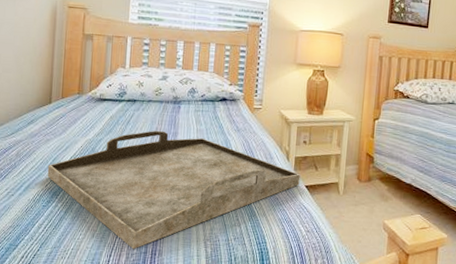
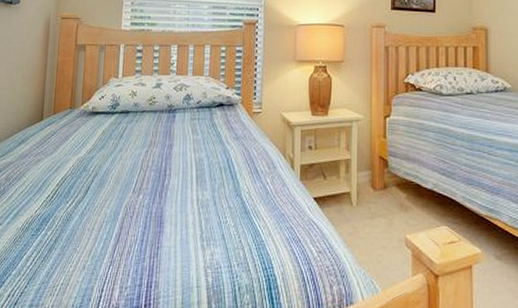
serving tray: present [47,130,300,249] -> none [37,143,307,282]

